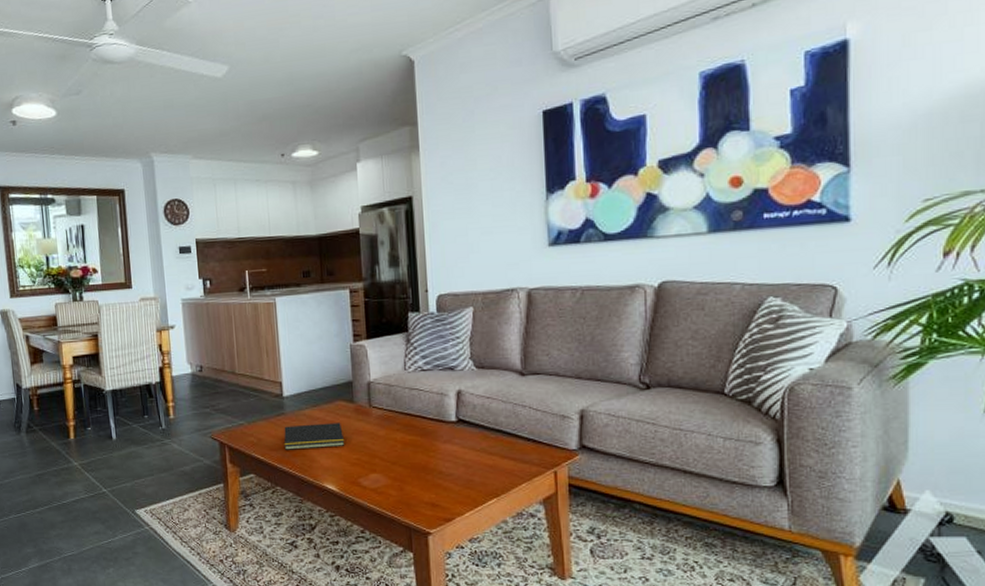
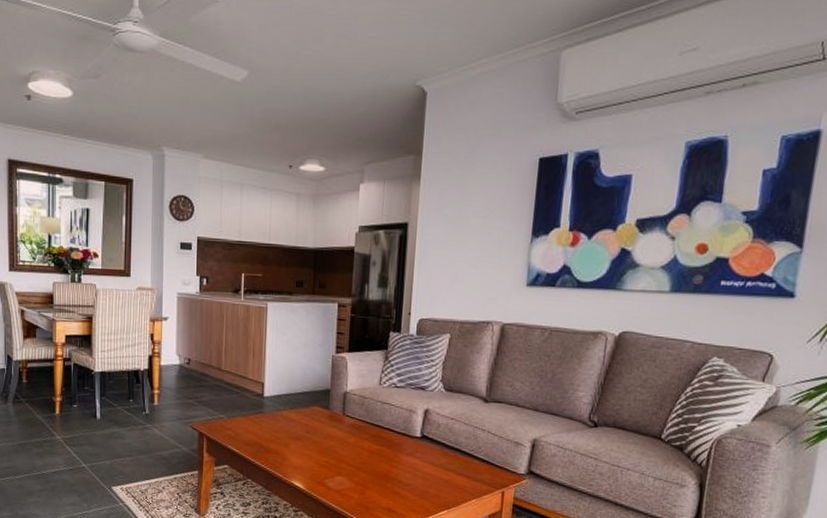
notepad: present [284,423,345,450] -> none [259,424,317,449]

